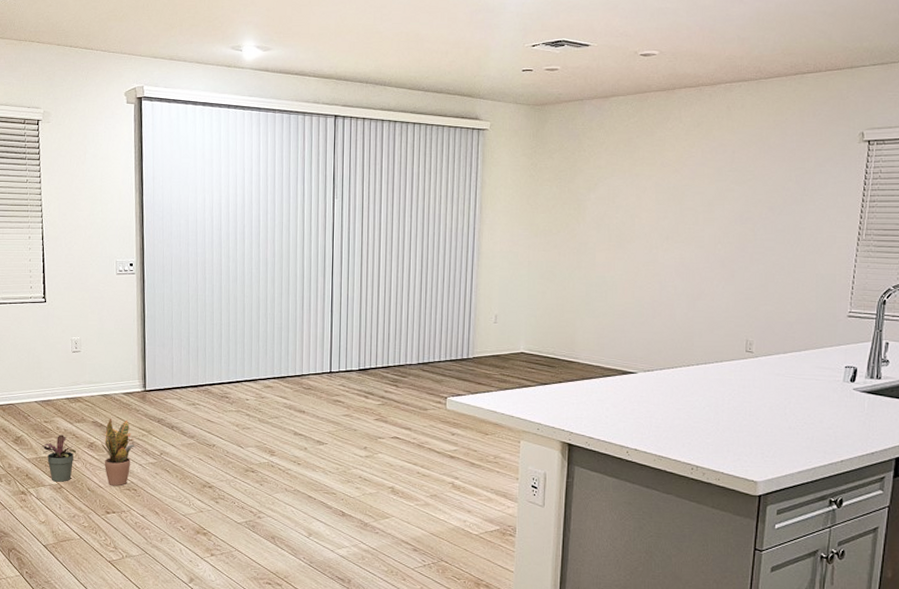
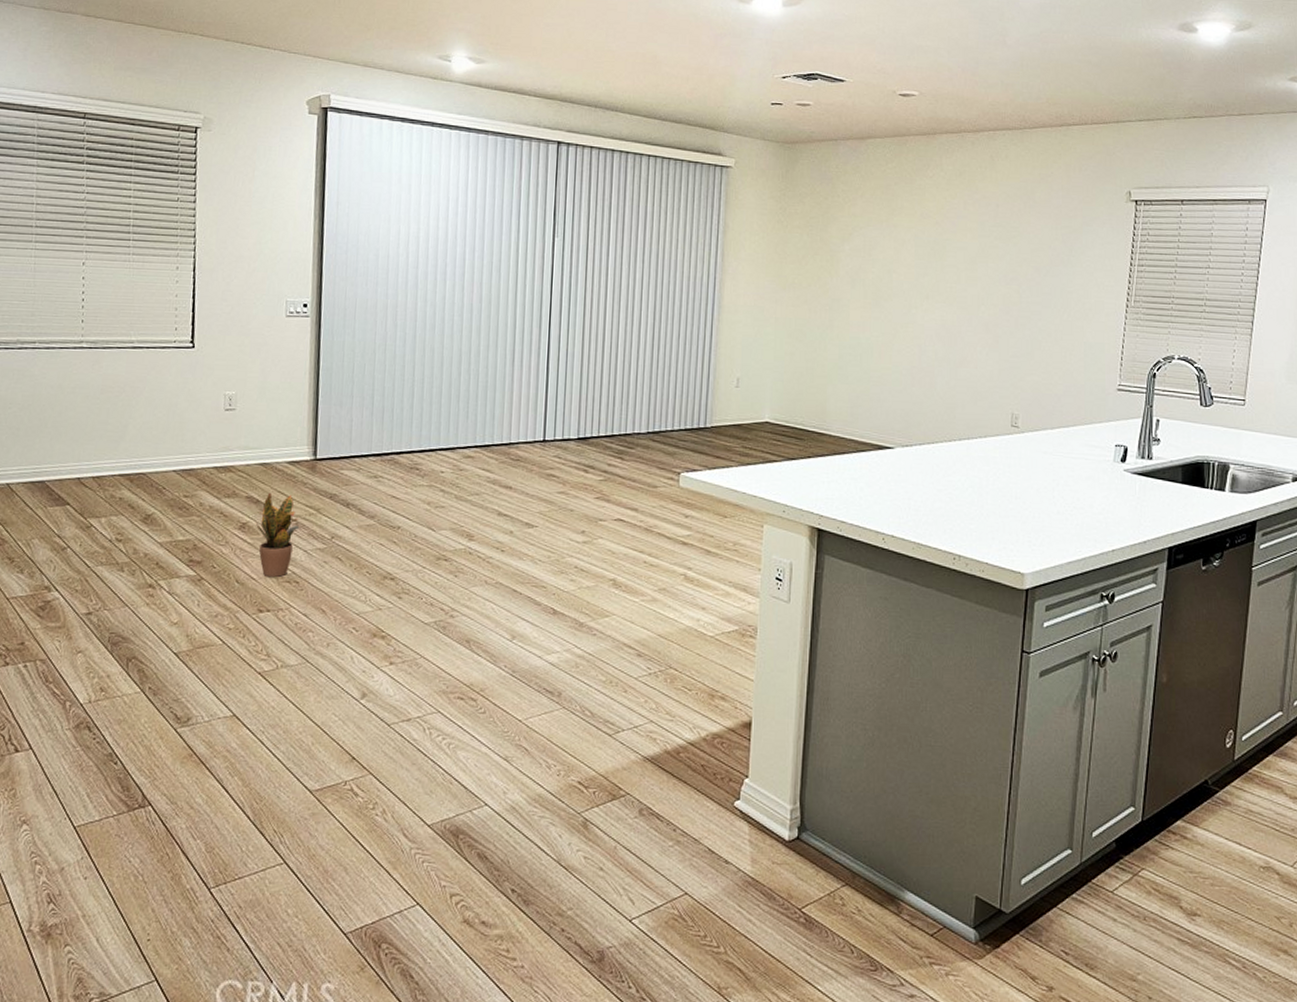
potted plant: present [41,434,77,482] -> none [178,512,224,572]

